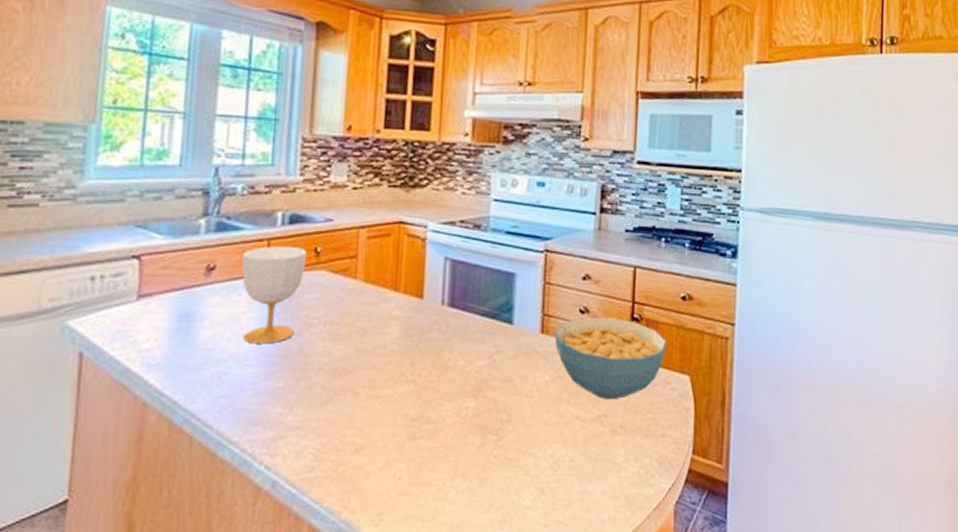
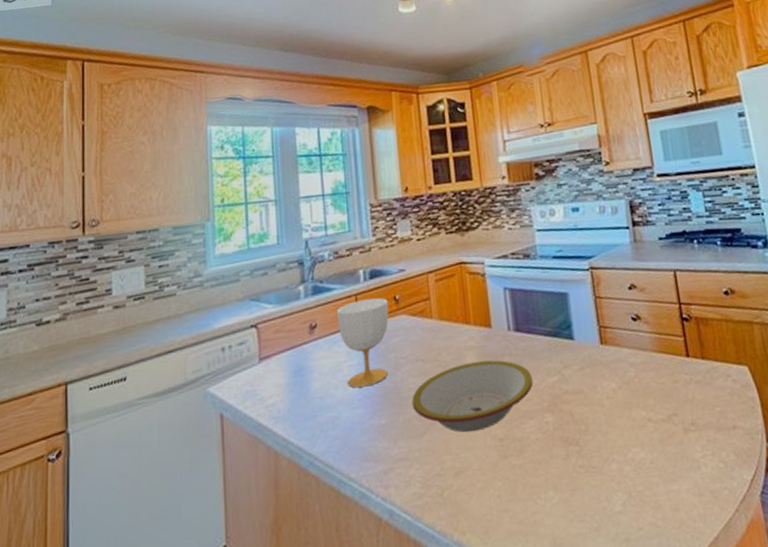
bowl: none [317,332,460,408] -> present [412,360,533,433]
cereal bowl: present [554,317,667,400] -> none [613,320,720,400]

